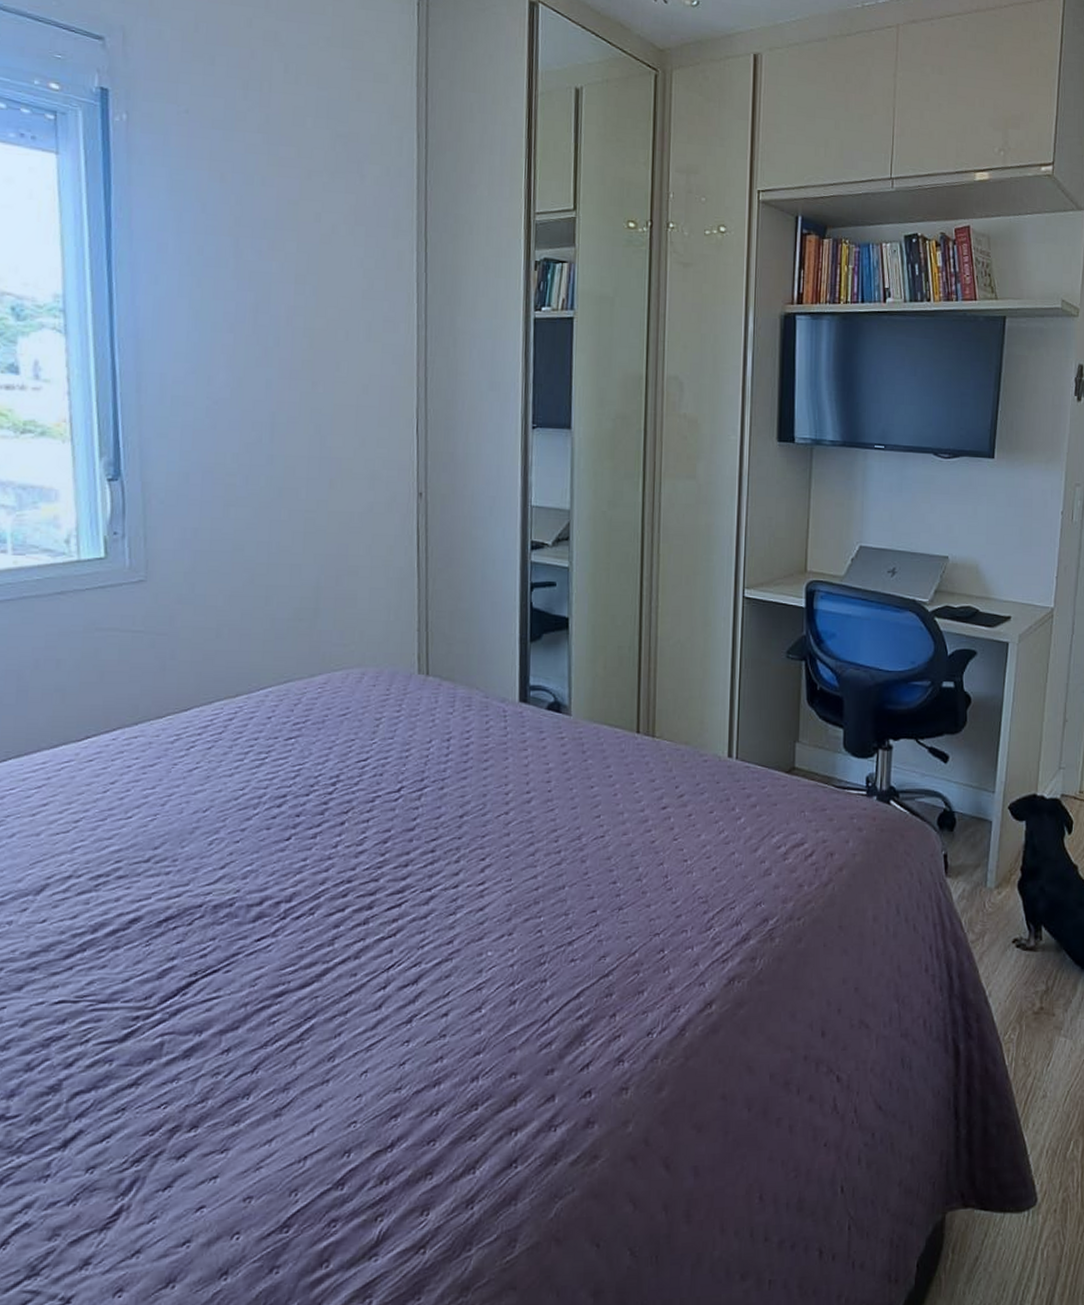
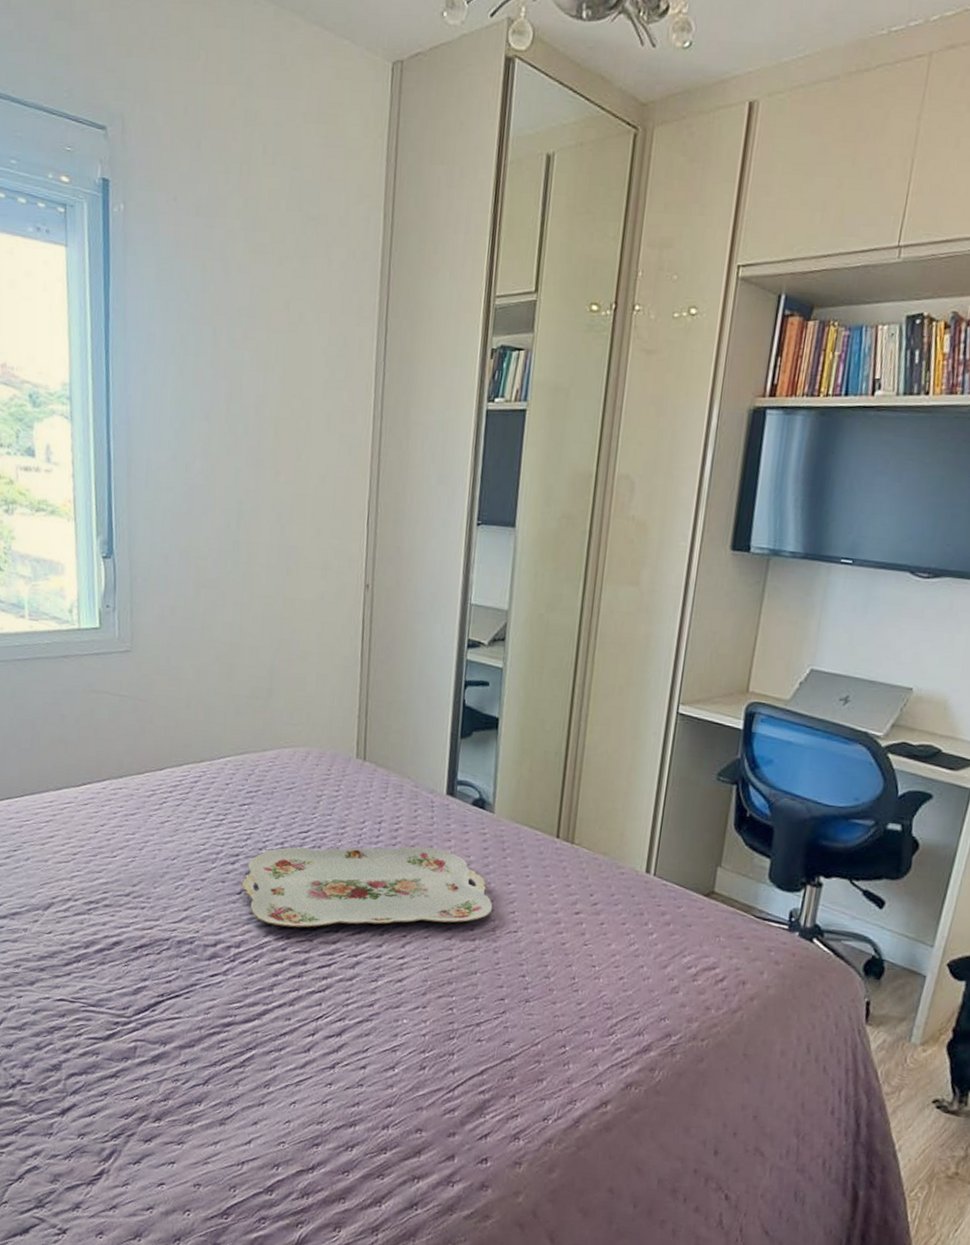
serving tray: none [291,759,577,870] -> present [242,846,493,928]

